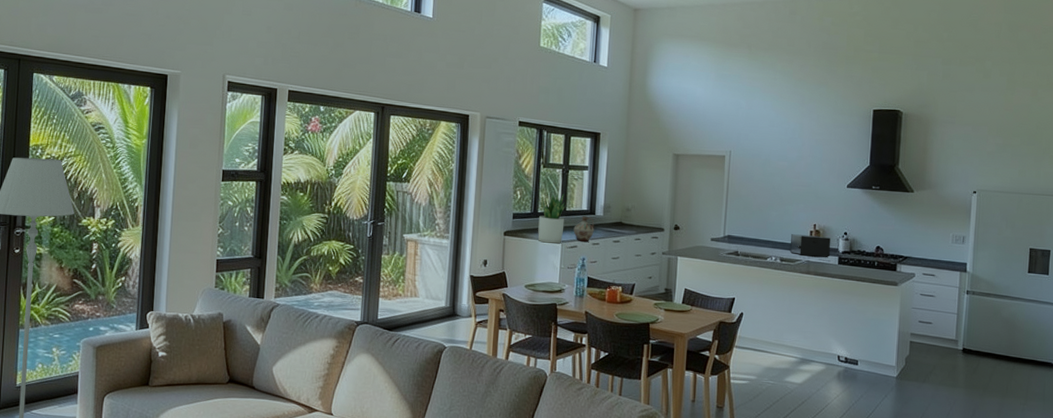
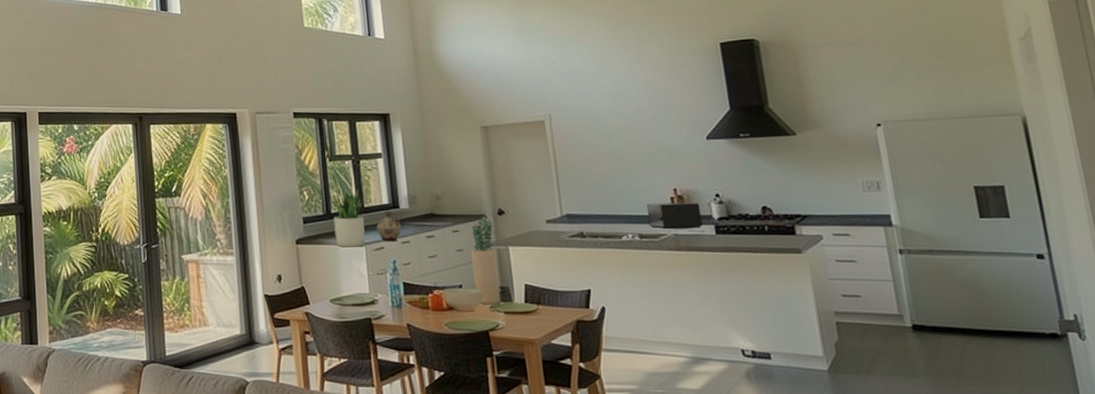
bowl: none [618,285,650,307] -> present [442,288,483,312]
vase: none [644,226,668,303] -> present [470,212,502,305]

